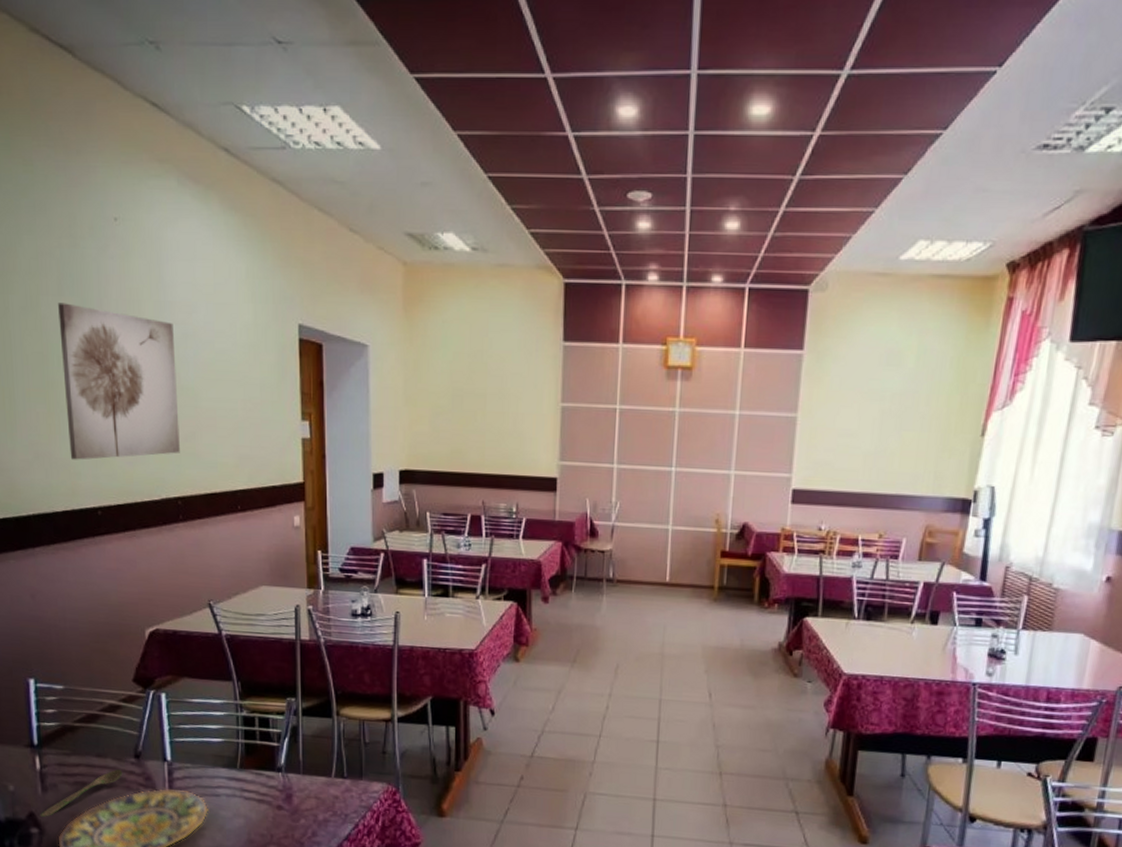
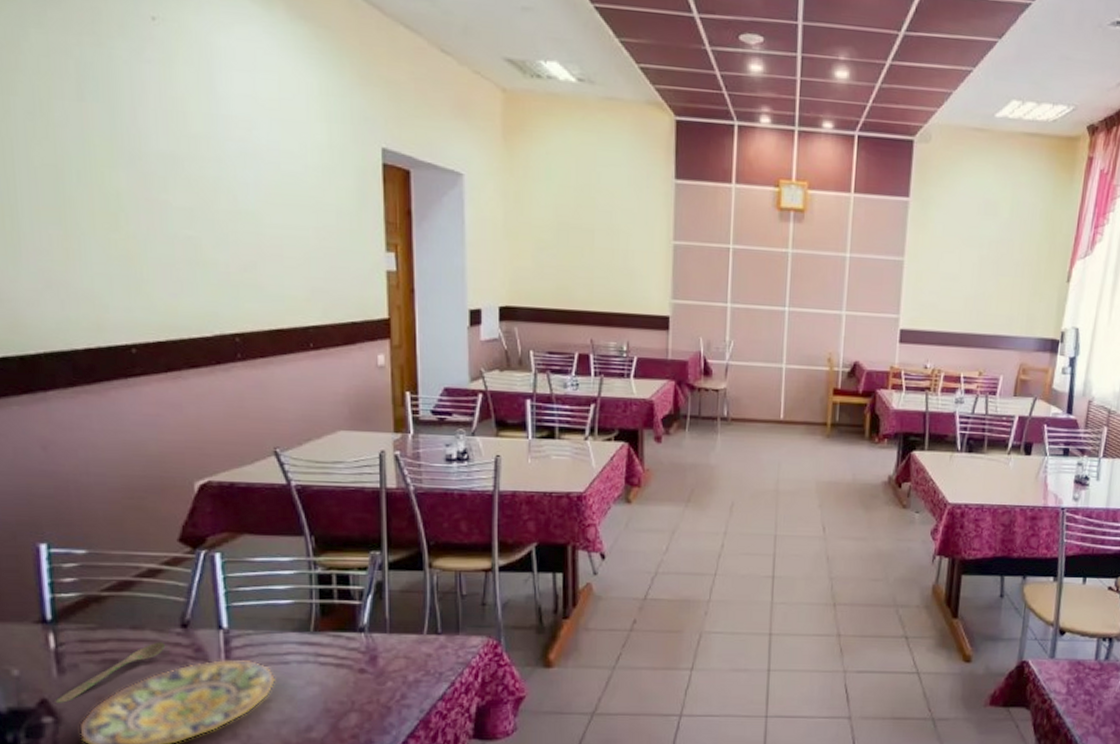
wall art: present [58,302,180,460] -> none [77,109,238,291]

